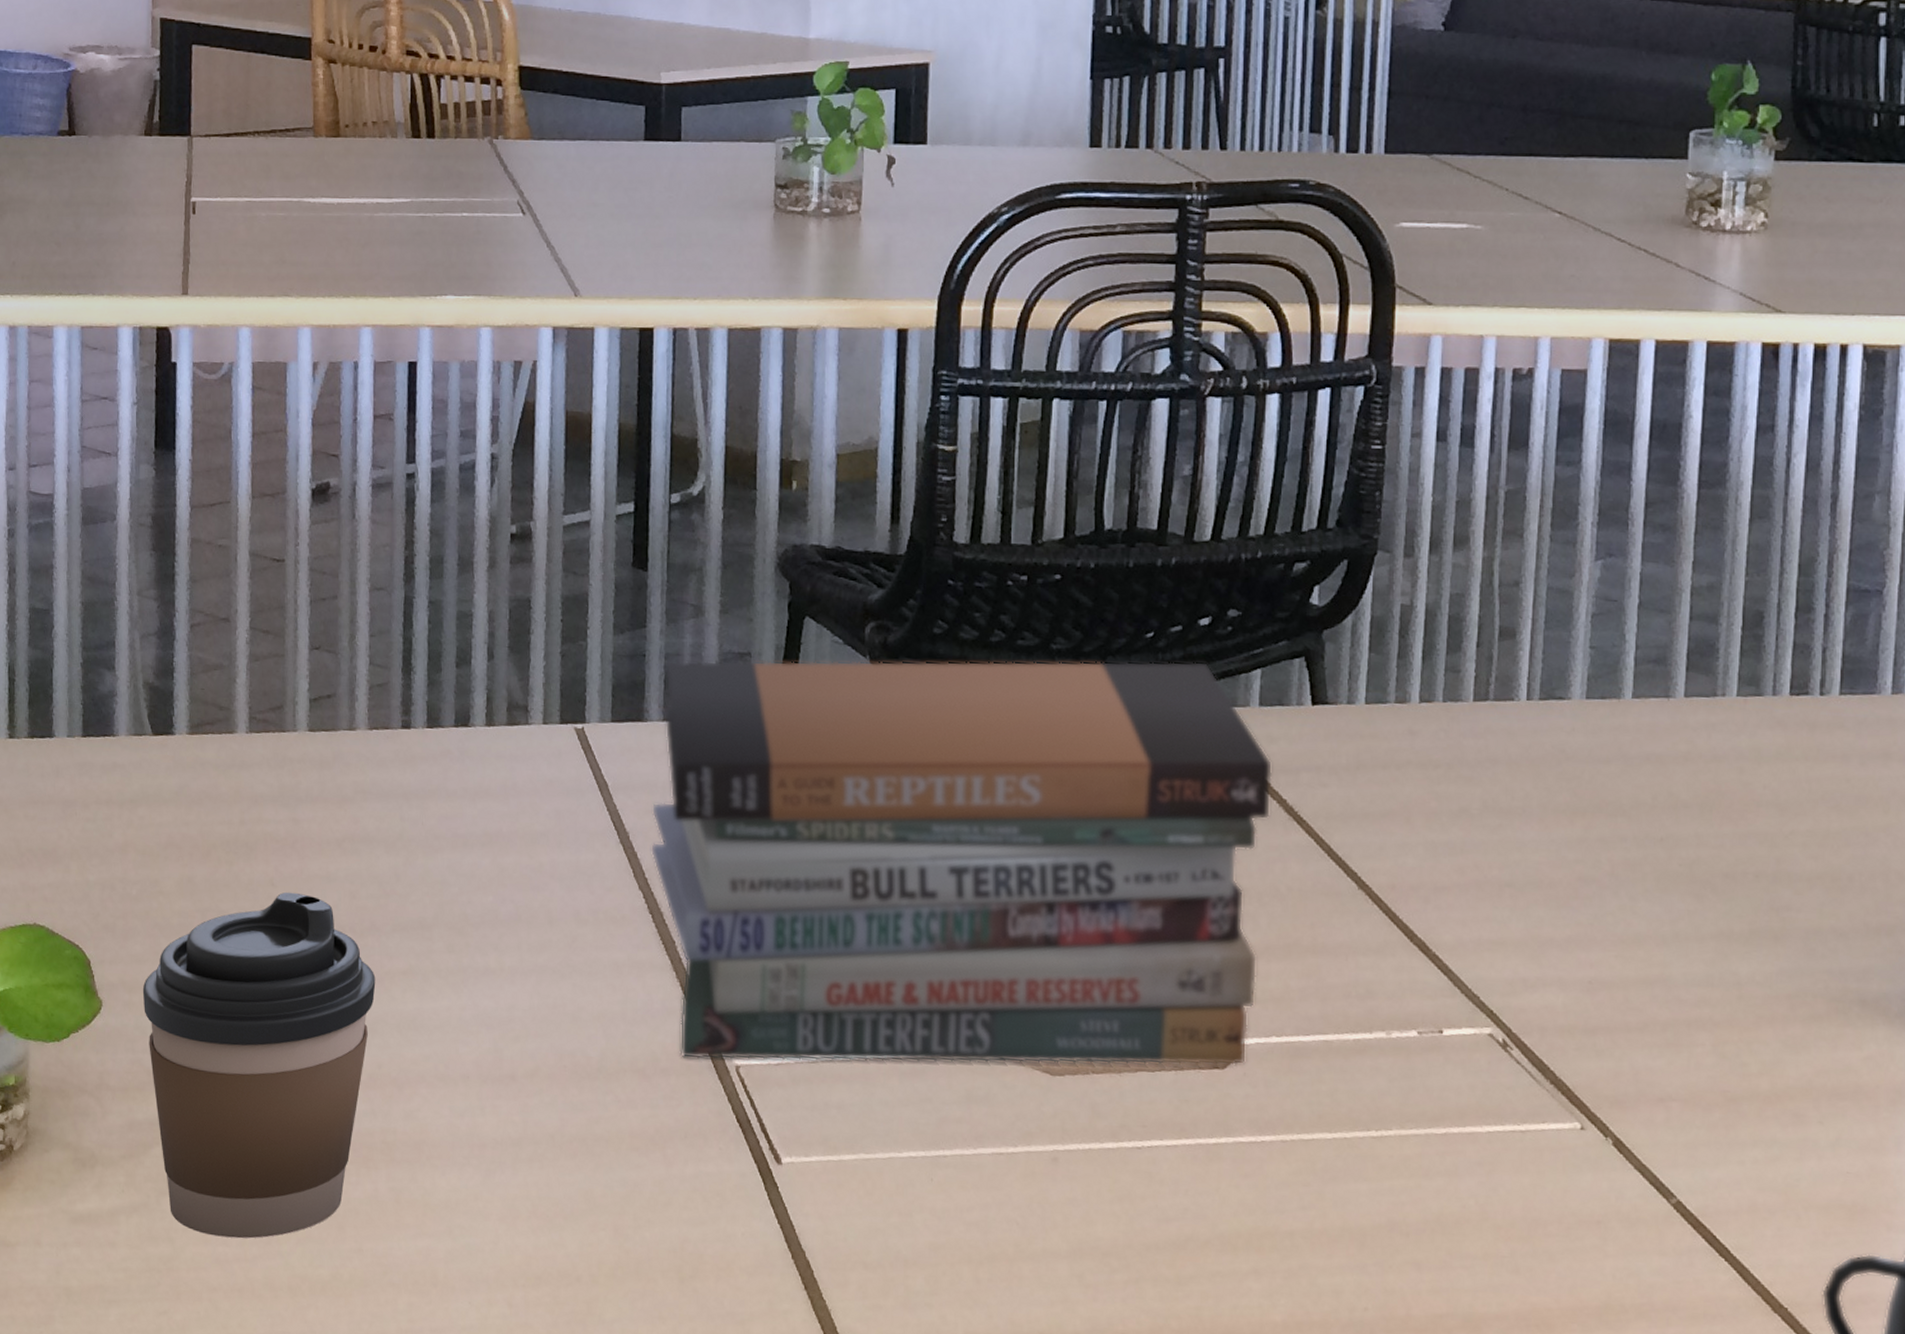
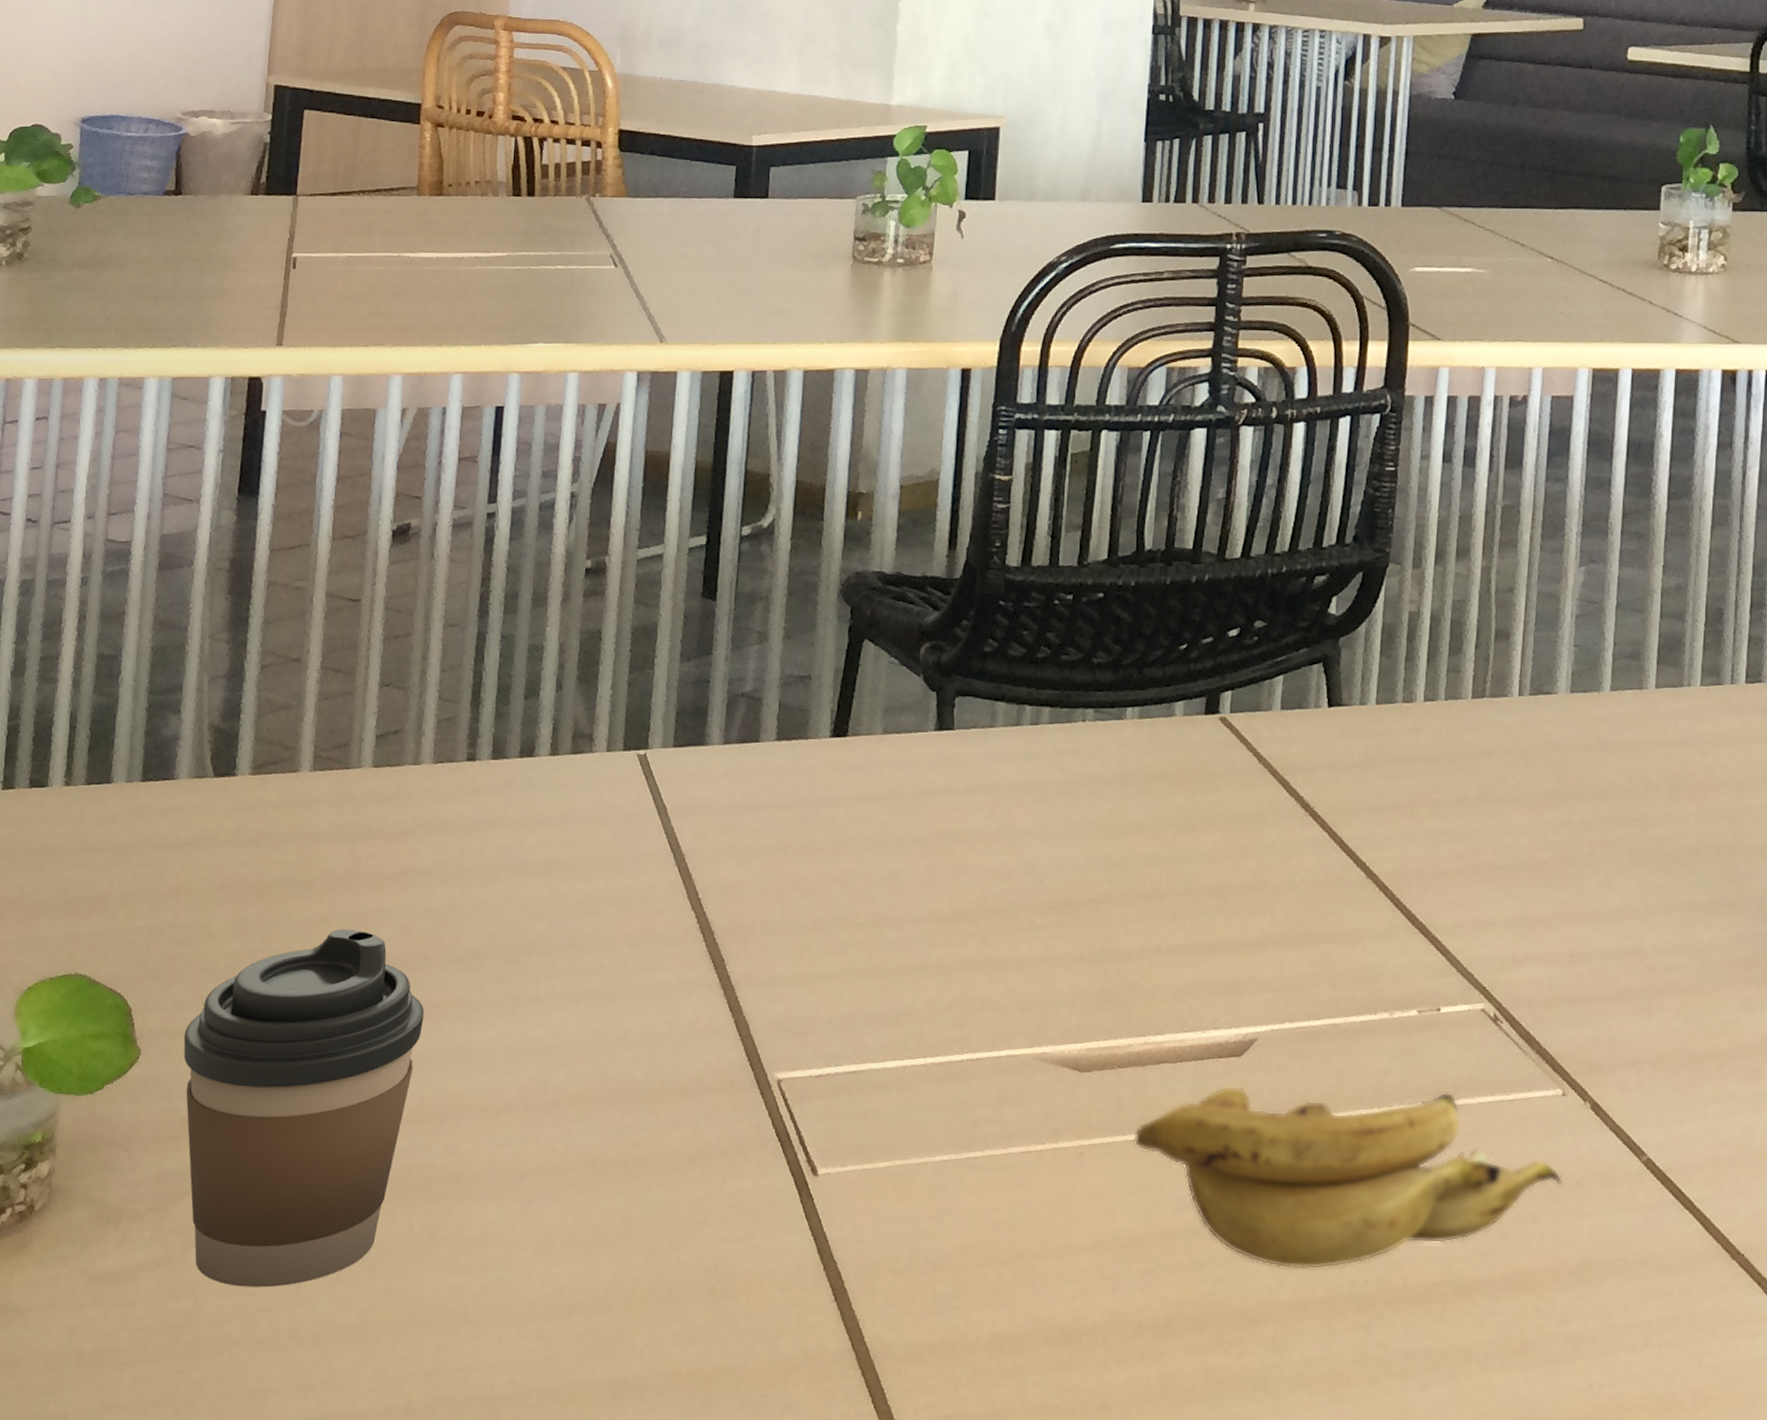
book stack: present [650,660,1273,1066] -> none [704,670,1292,1076]
banana: none [1111,1098,1582,1293] -> present [1134,1085,1563,1270]

